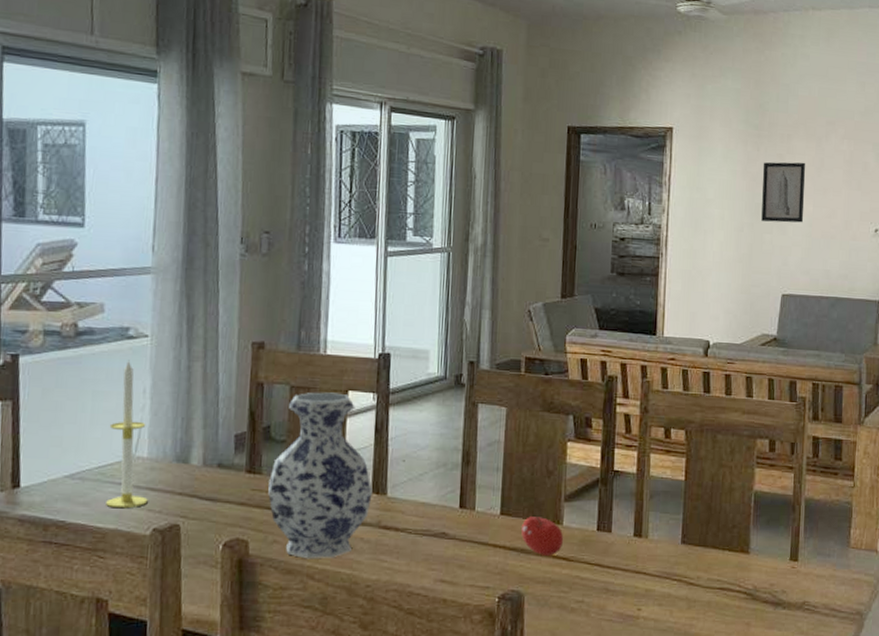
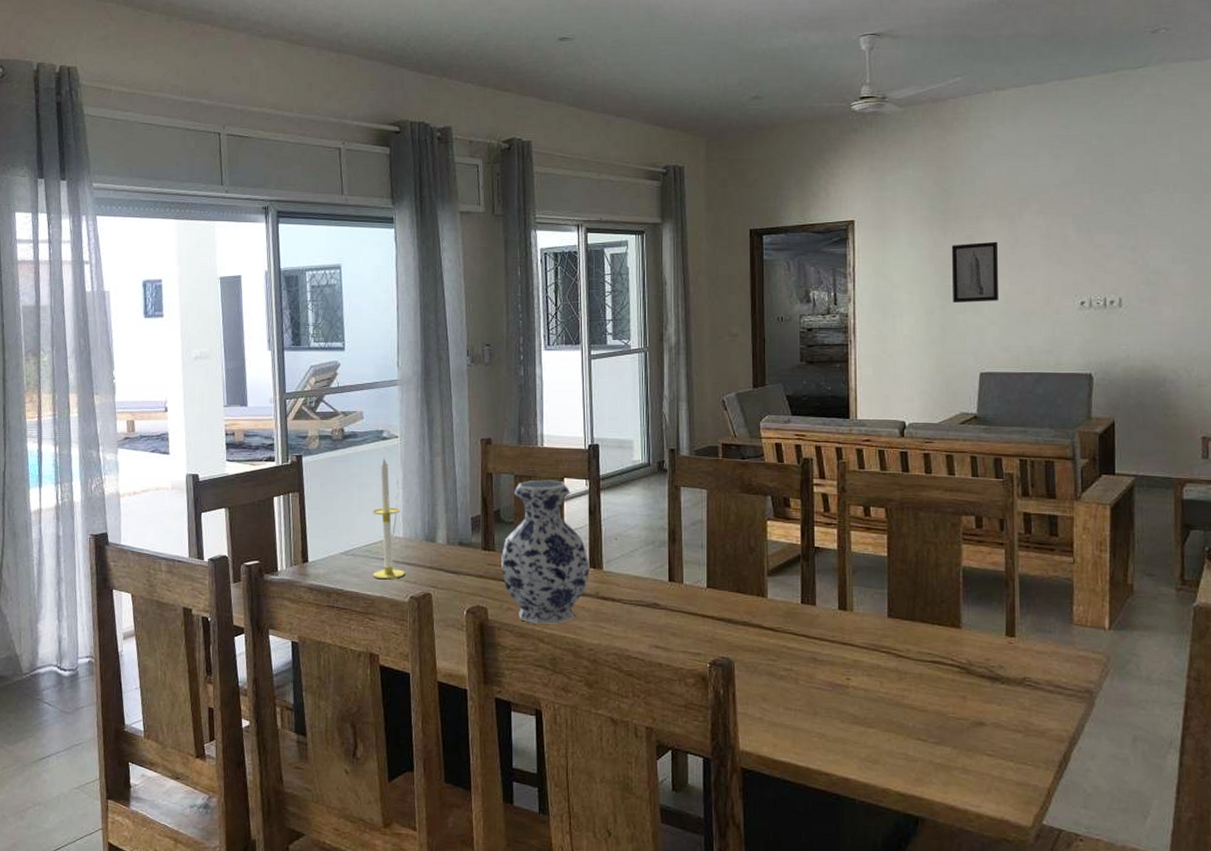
fruit: present [521,517,564,556] -> none [728,590,769,626]

